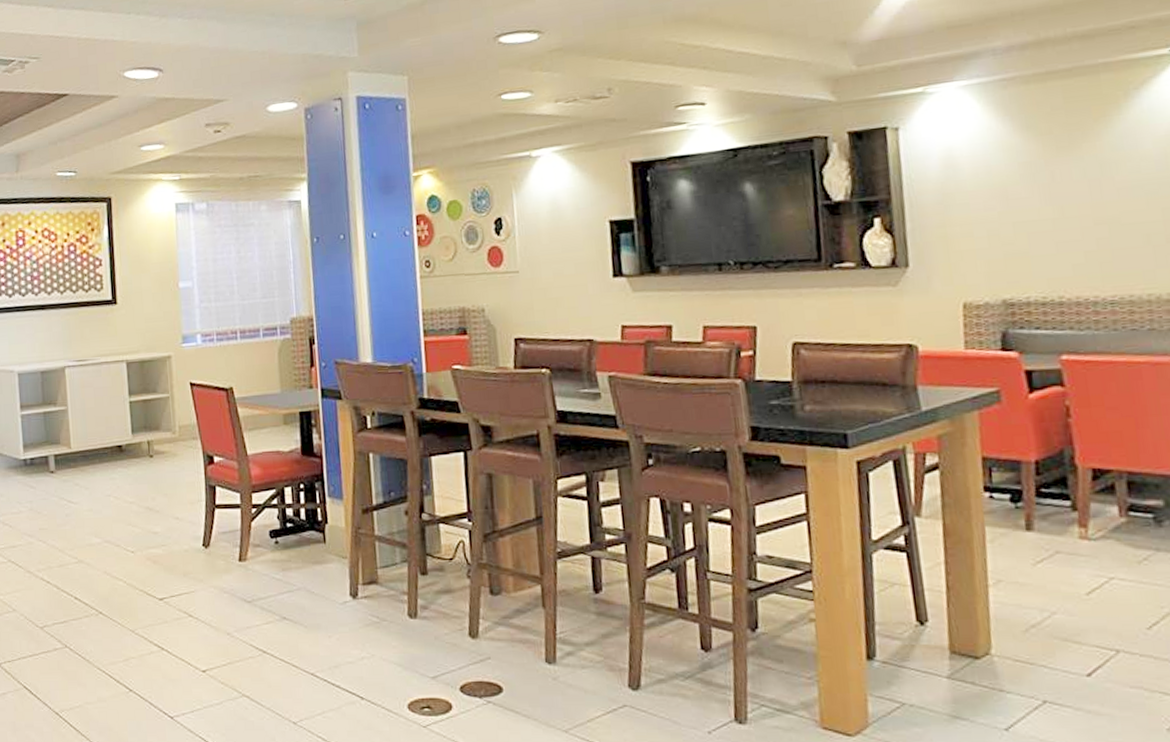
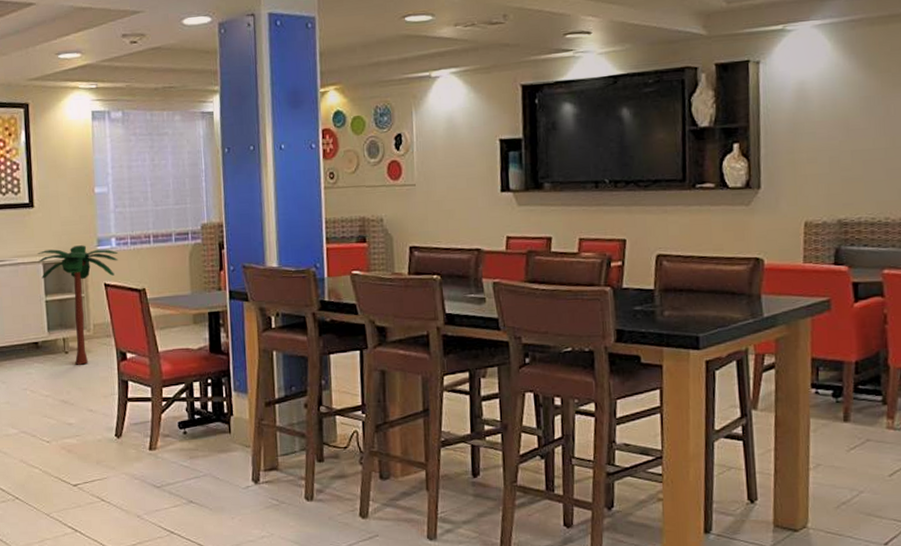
palm tree: none [121,342,204,470] -> present [38,245,118,365]

